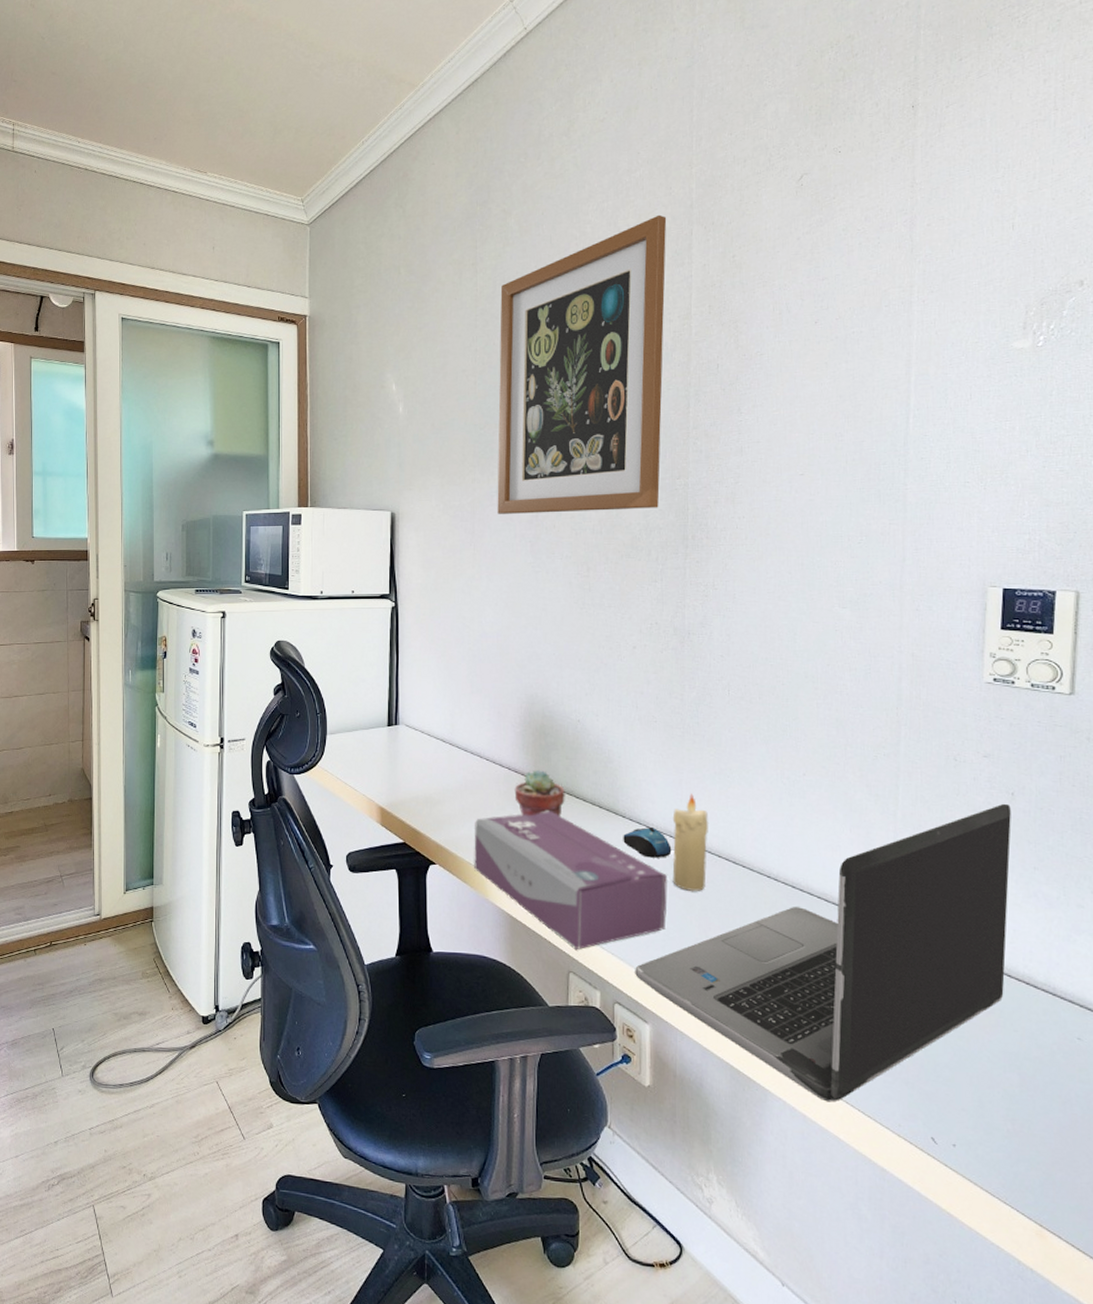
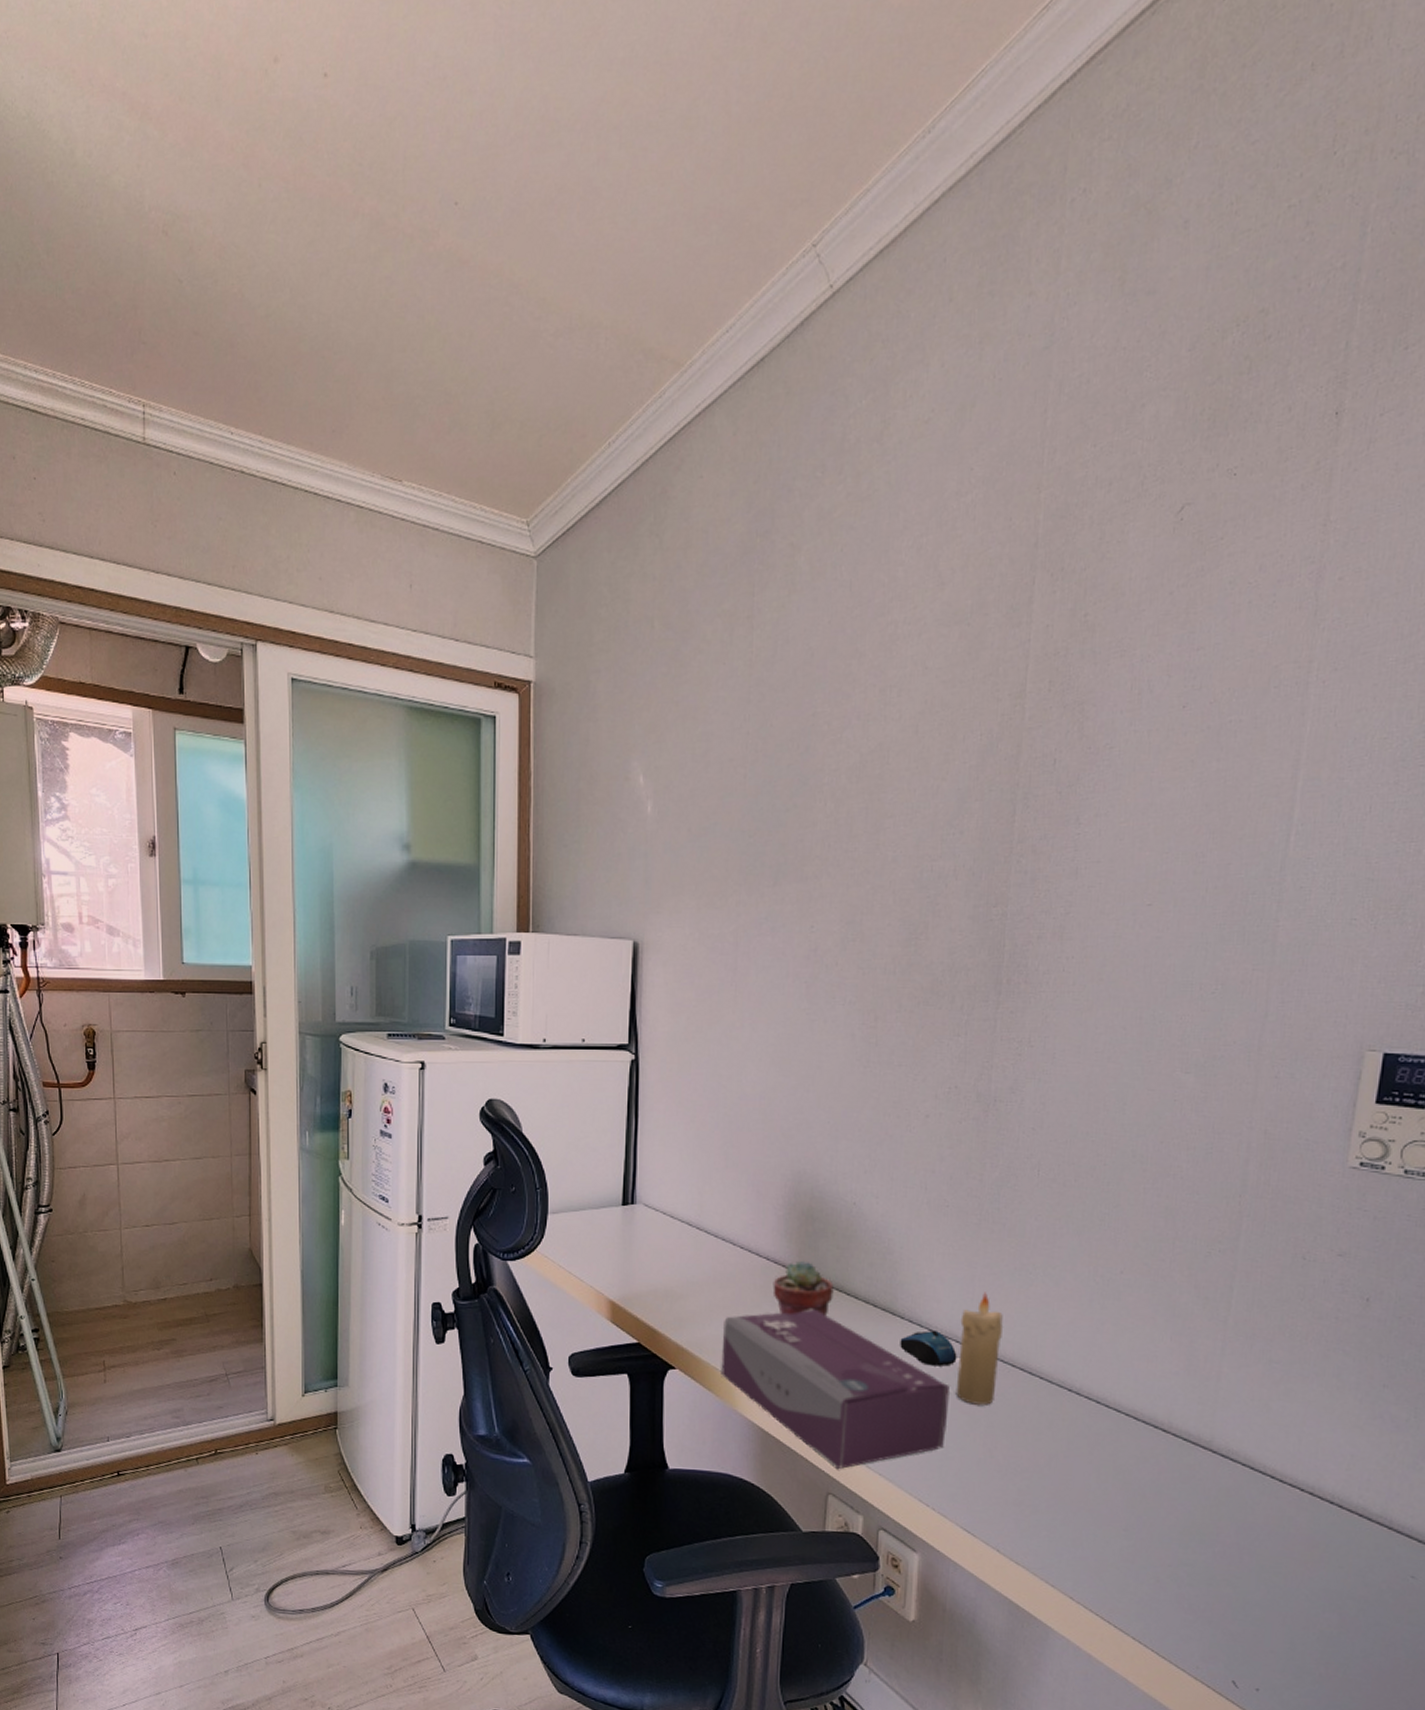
wall art: present [497,214,667,514] -> none [766,555,1003,947]
laptop computer: present [635,803,1011,1103] -> none [905,1310,1364,1642]

